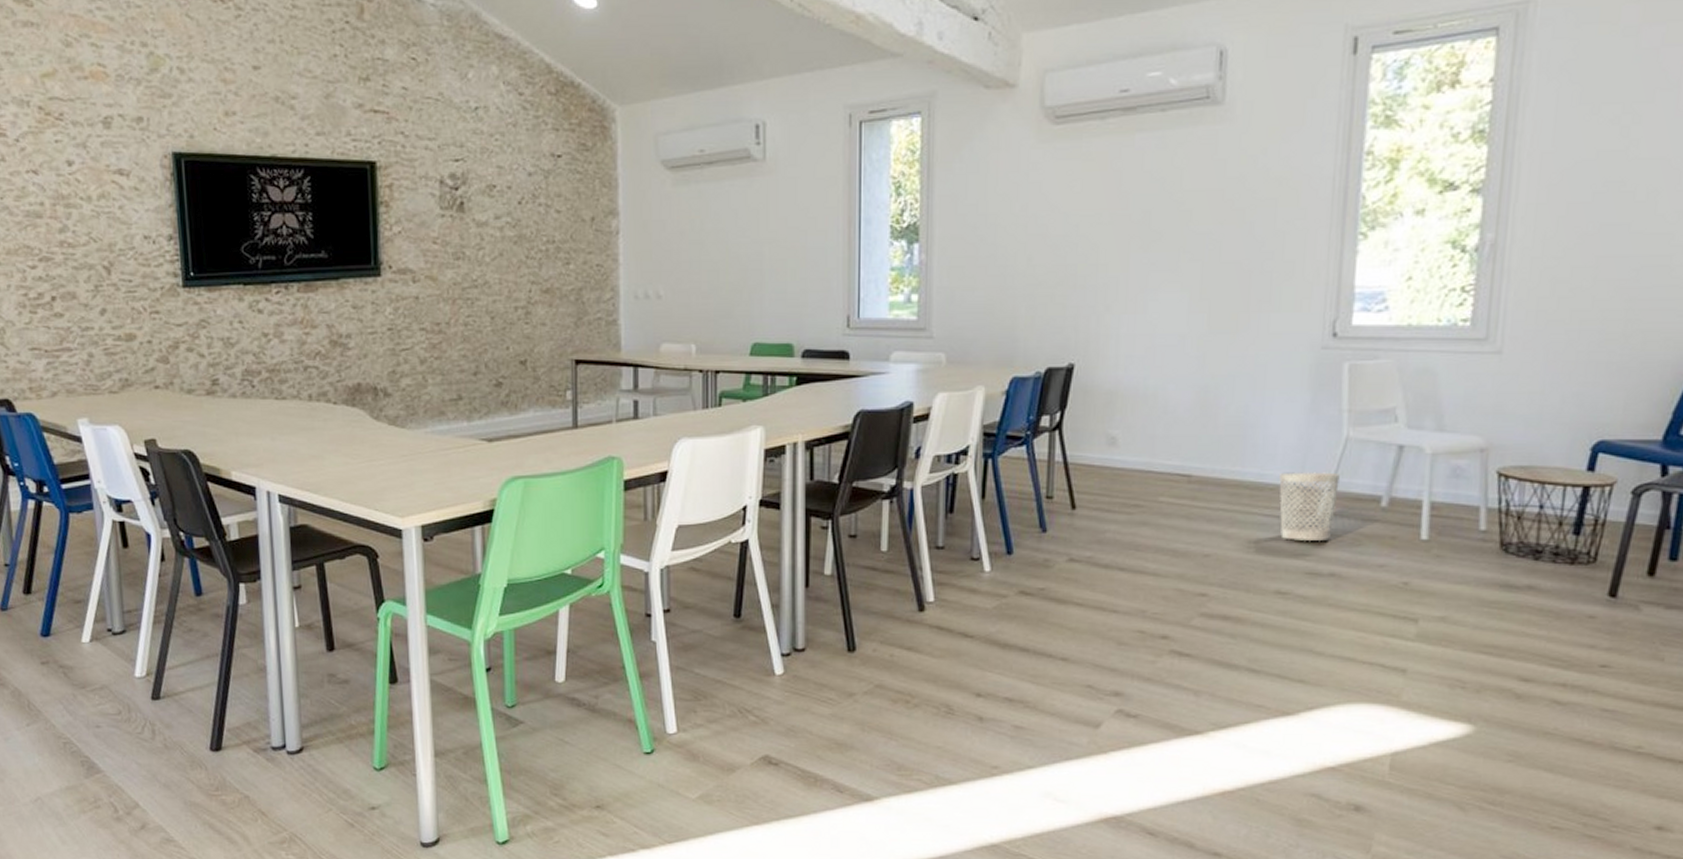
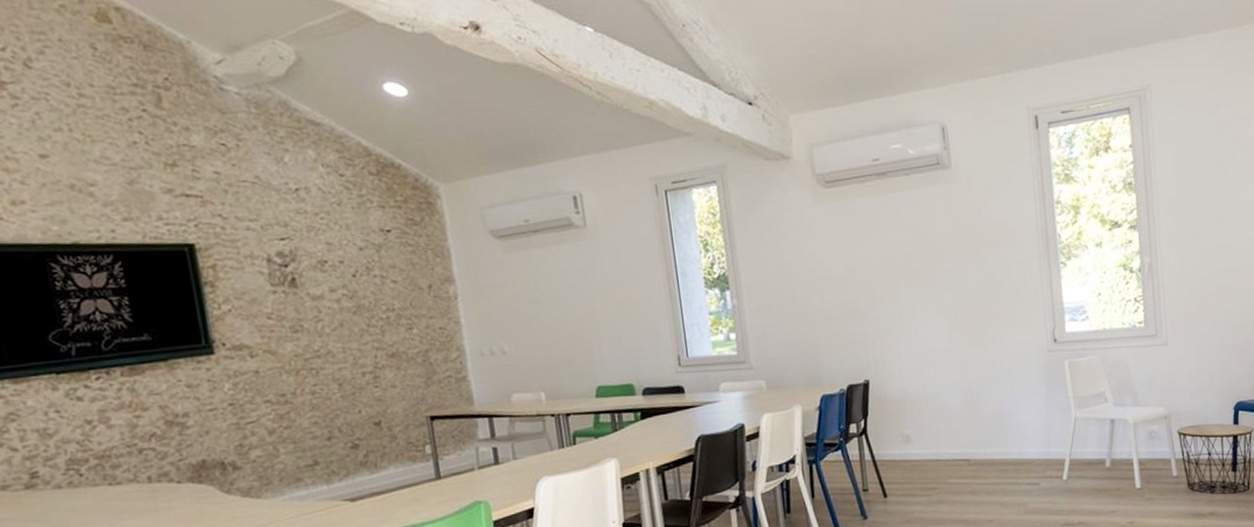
wastebasket: present [1279,472,1340,541] -> none [1033,445,1076,501]

